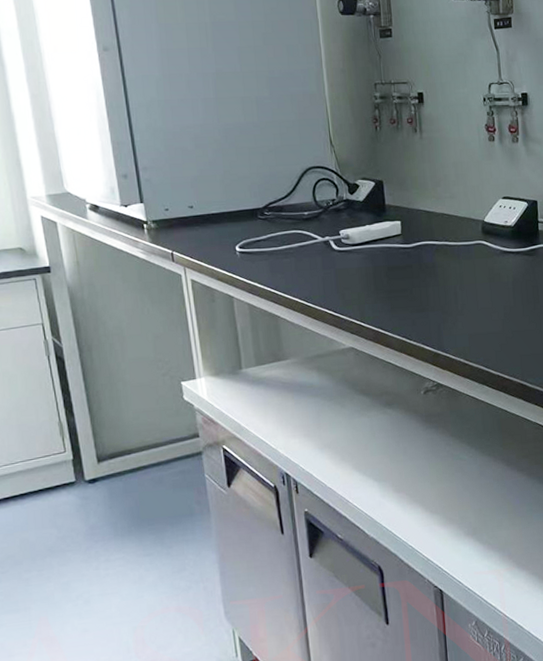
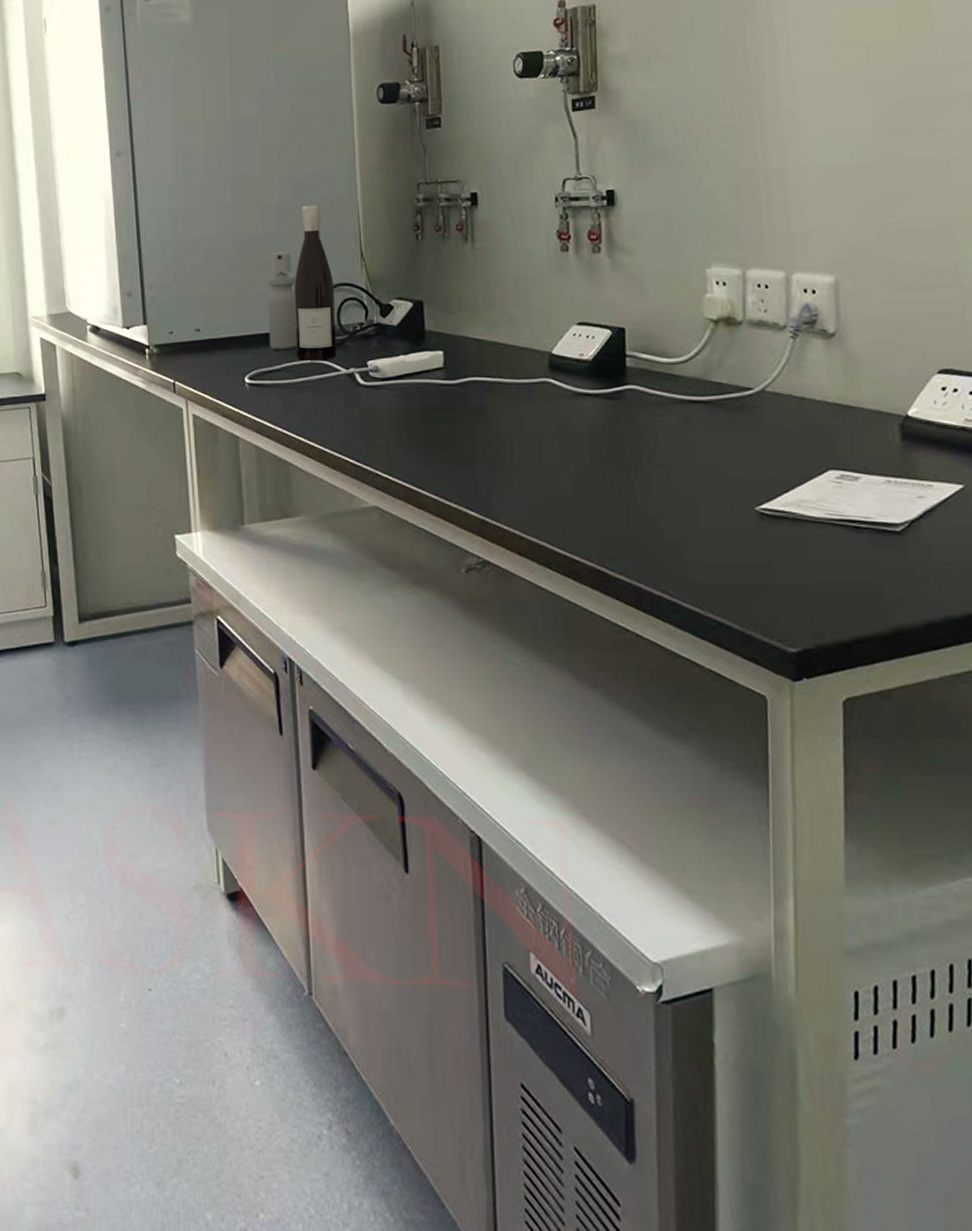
spray bottle: none [250,139,280,224] -> present [267,251,297,351]
bottle: none [274,100,314,231] -> present [294,205,337,361]

